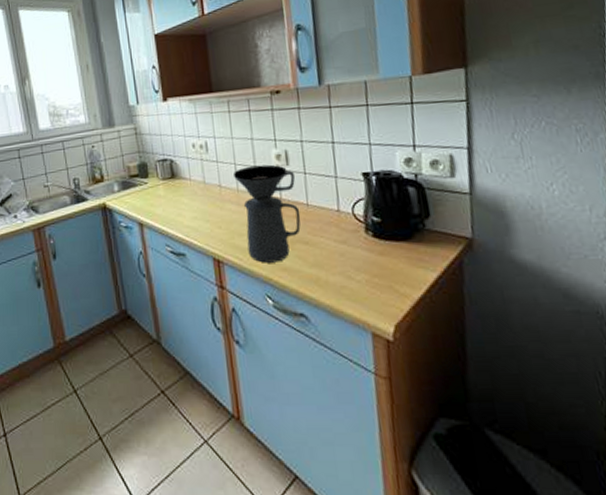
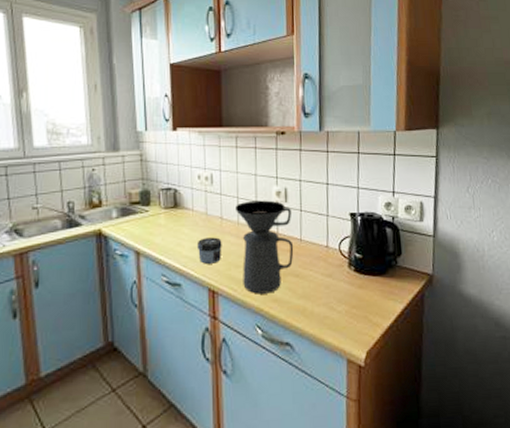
jar: none [197,206,224,233] -> present [196,237,222,264]

